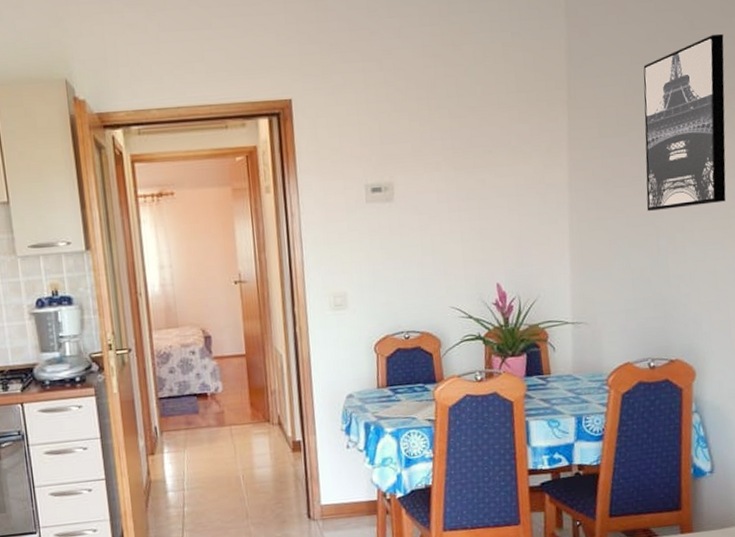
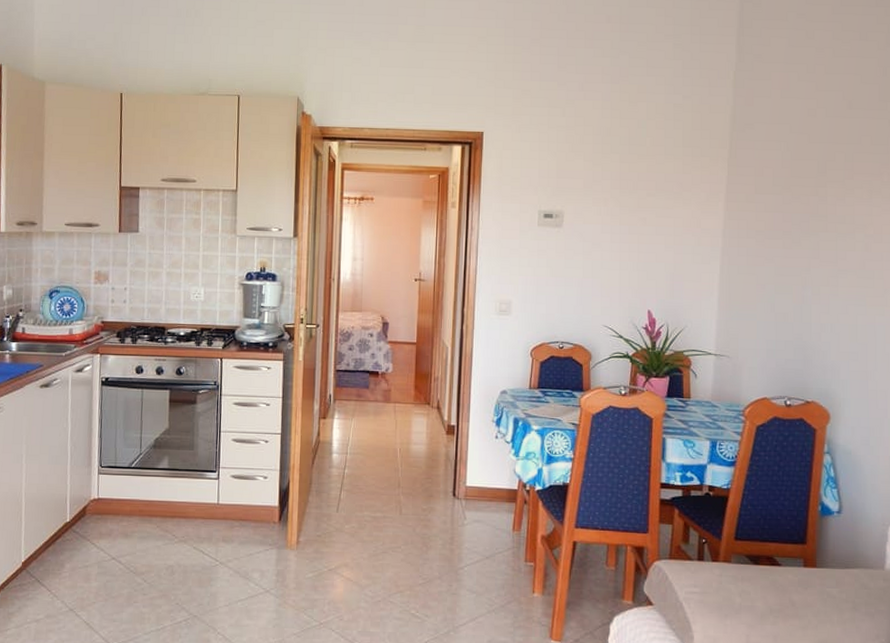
wall art: present [643,33,726,211] -> none [794,115,879,264]

